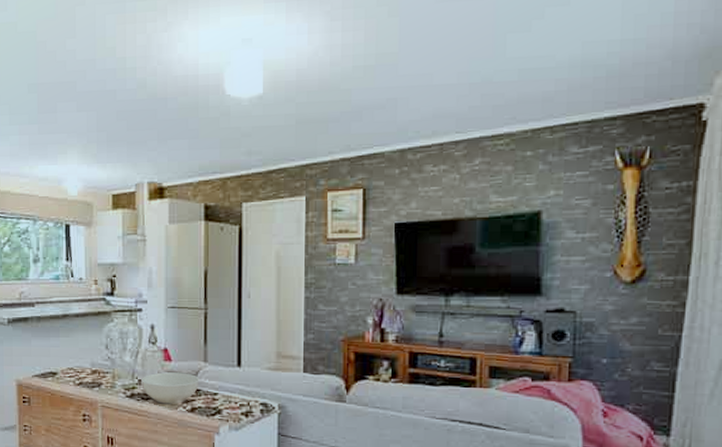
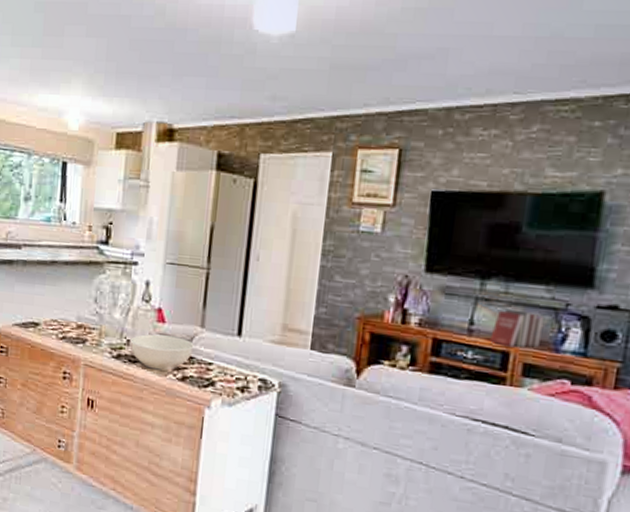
books: none [458,320,503,354] -> present [489,309,545,349]

